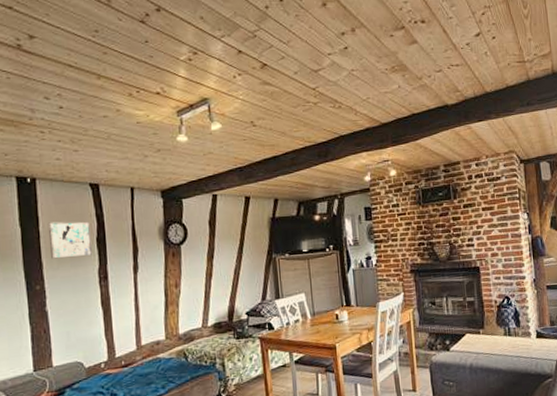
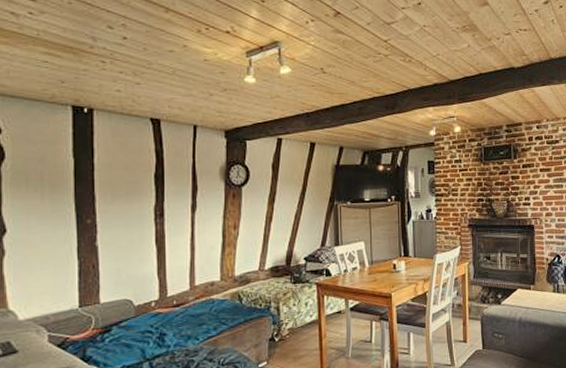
wall art: present [47,221,93,259] -> none [103,155,150,193]

